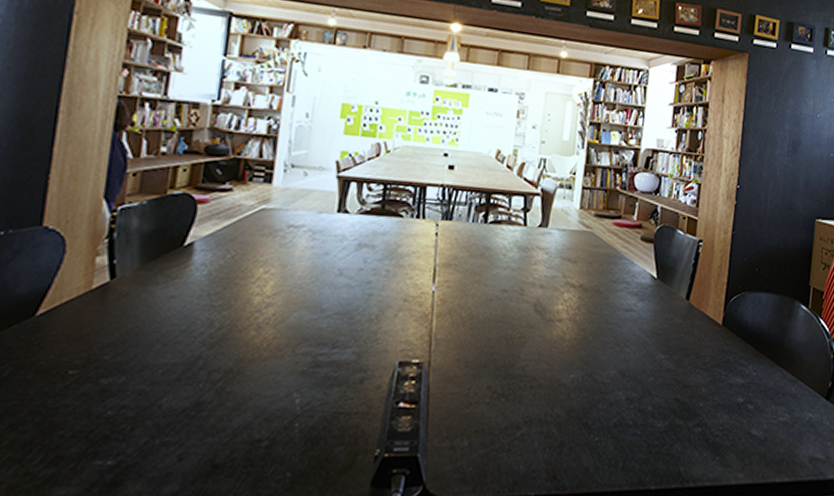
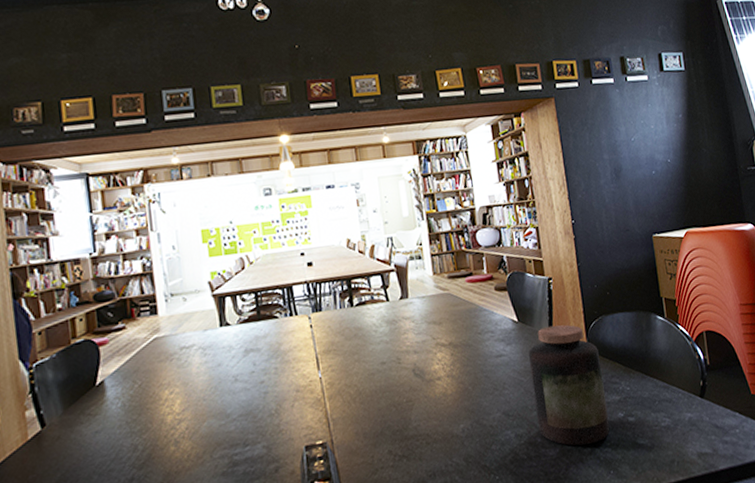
jar: none [652,290,733,424] -> present [529,324,610,446]

